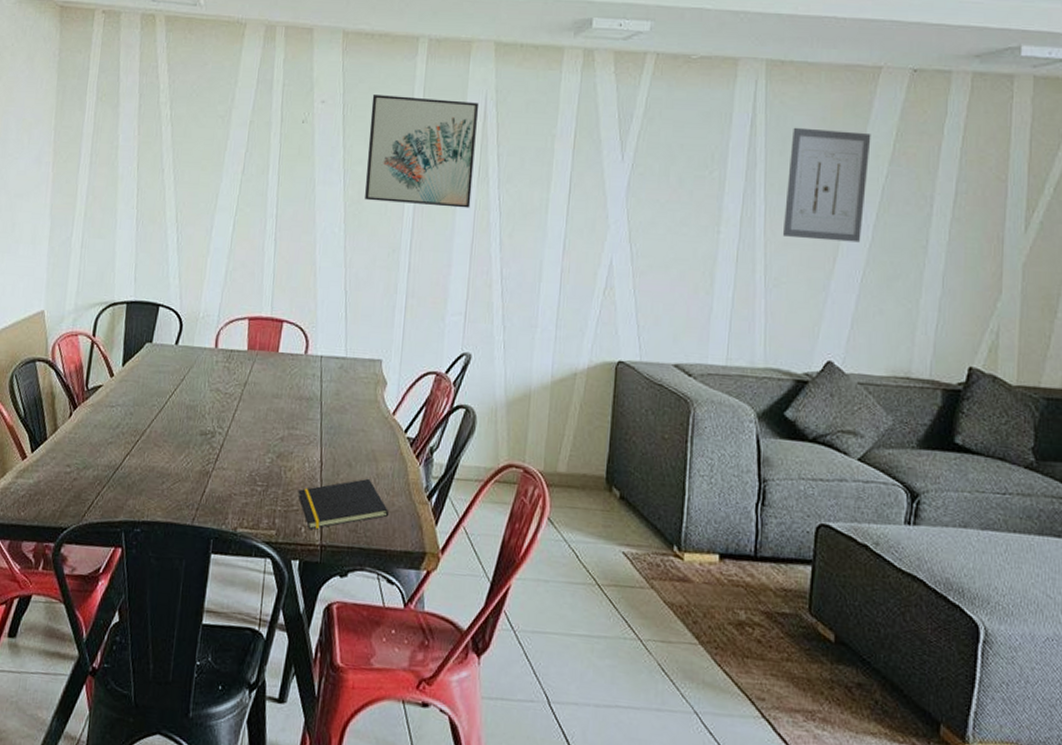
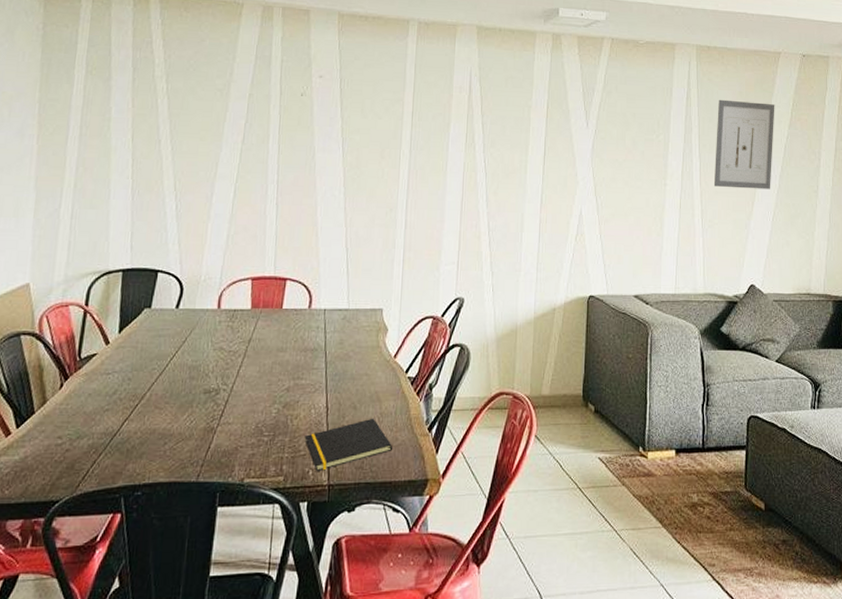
wall art: present [365,95,479,208] -> none [363,71,465,170]

